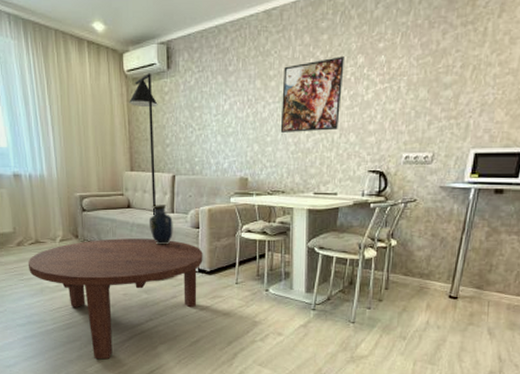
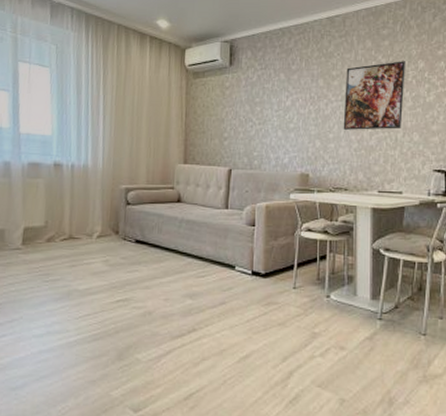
coffee table: present [27,238,203,360] -> none [56,235,258,380]
floor lamp: present [129,73,158,216] -> none [188,68,218,212]
vase: present [148,205,173,245] -> none [199,199,227,244]

